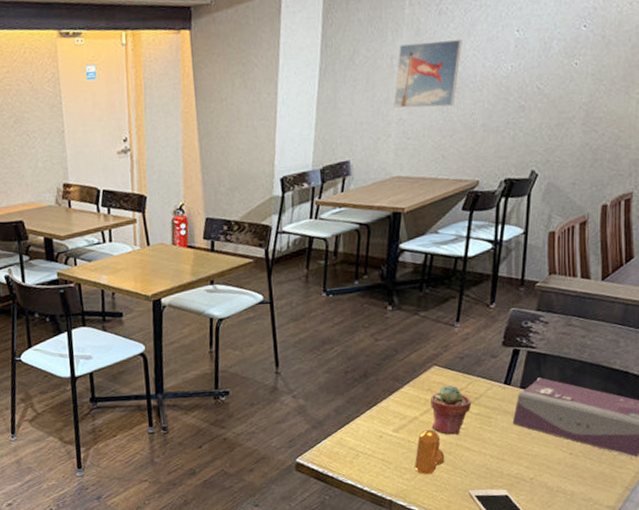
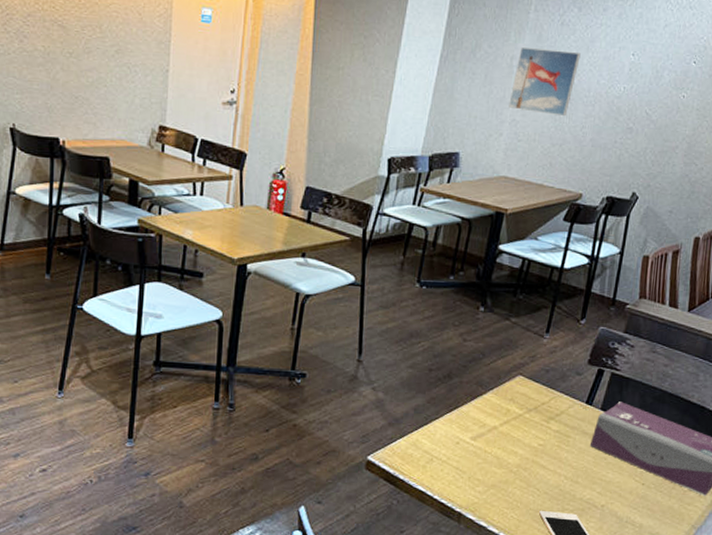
pepper shaker: present [415,429,445,475] -> none [489,441,520,490]
potted succulent: present [431,385,472,435] -> none [510,397,553,450]

